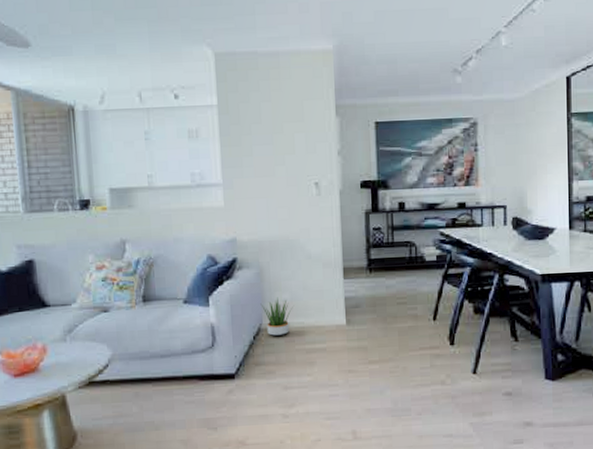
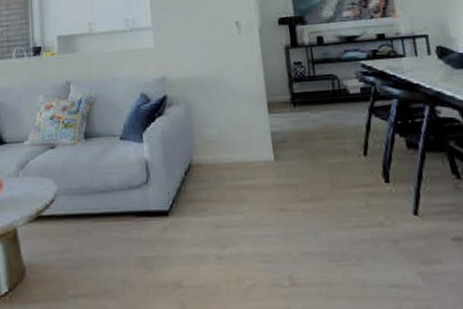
potted plant: present [260,297,294,337] -> none [190,133,222,173]

